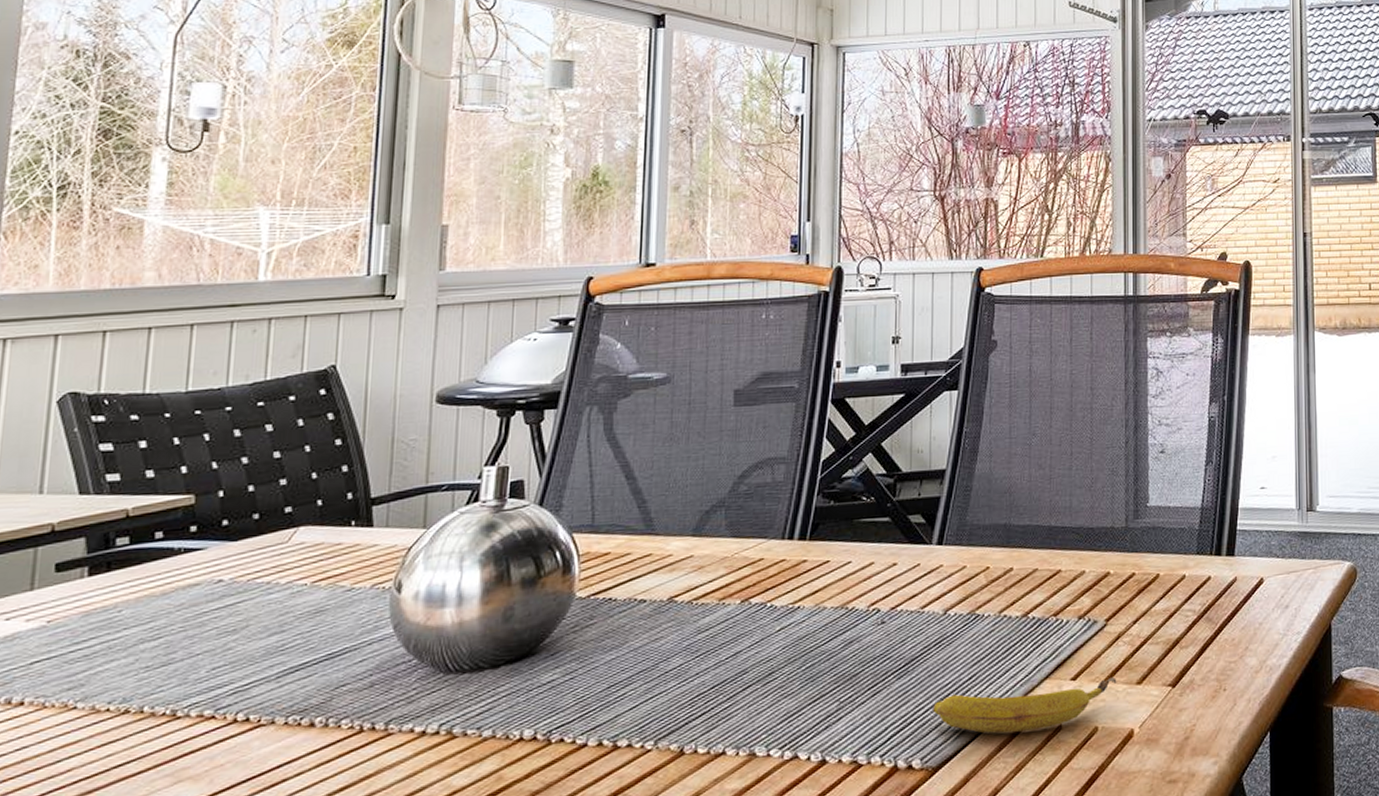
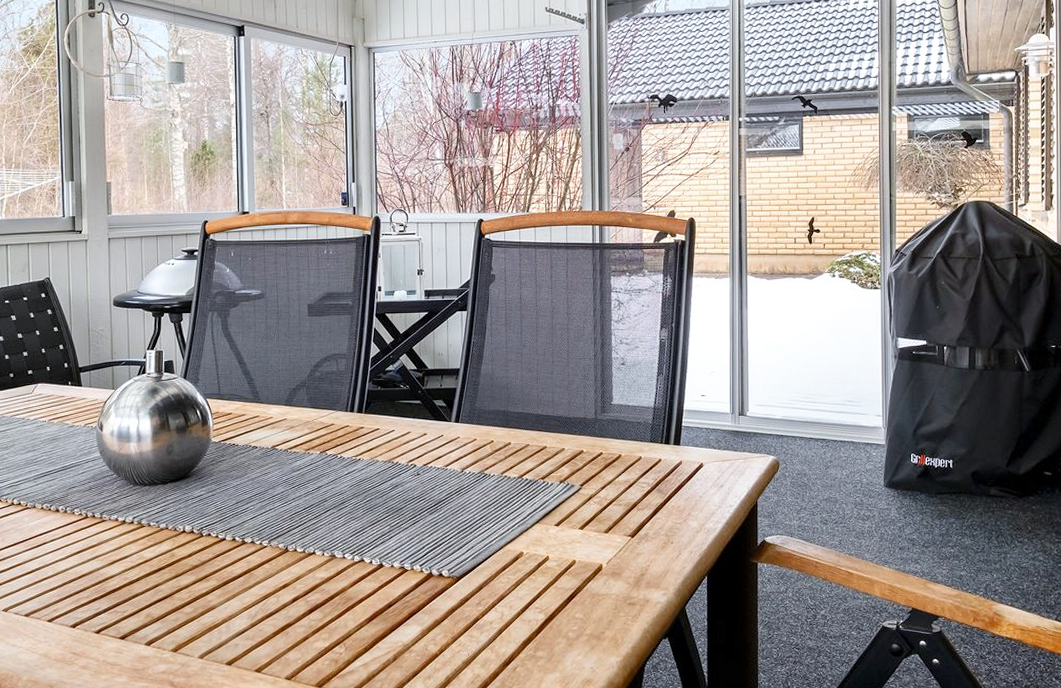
banana: present [933,676,1117,734] -> none [456,526,590,558]

